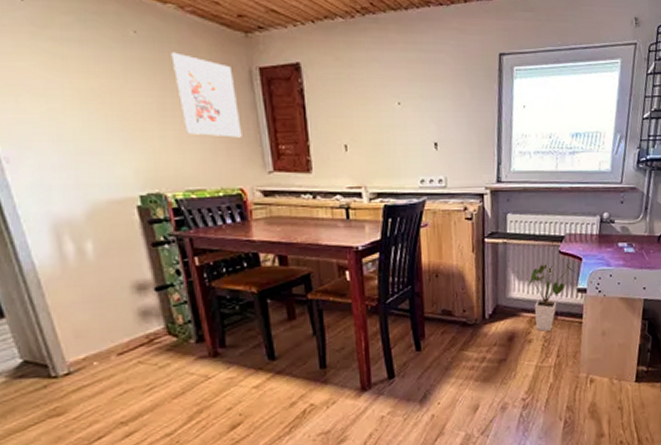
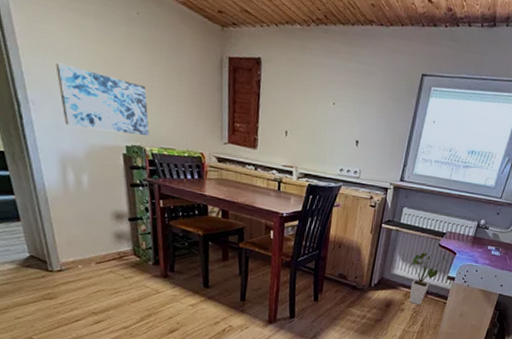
wall art: none [33,106,169,182] -> present [56,62,150,136]
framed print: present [171,52,242,138] -> none [162,34,209,112]

